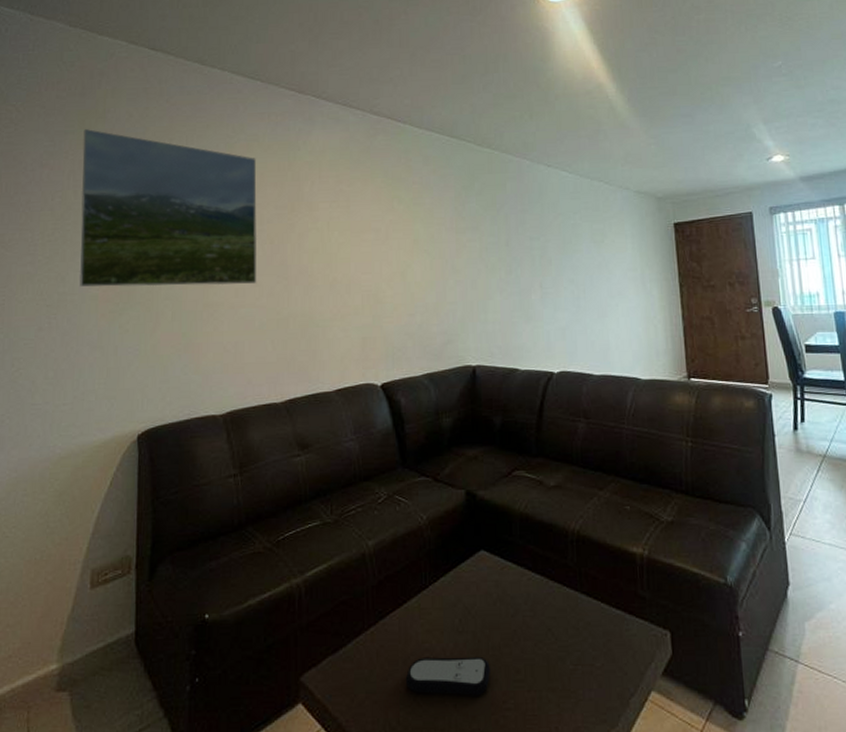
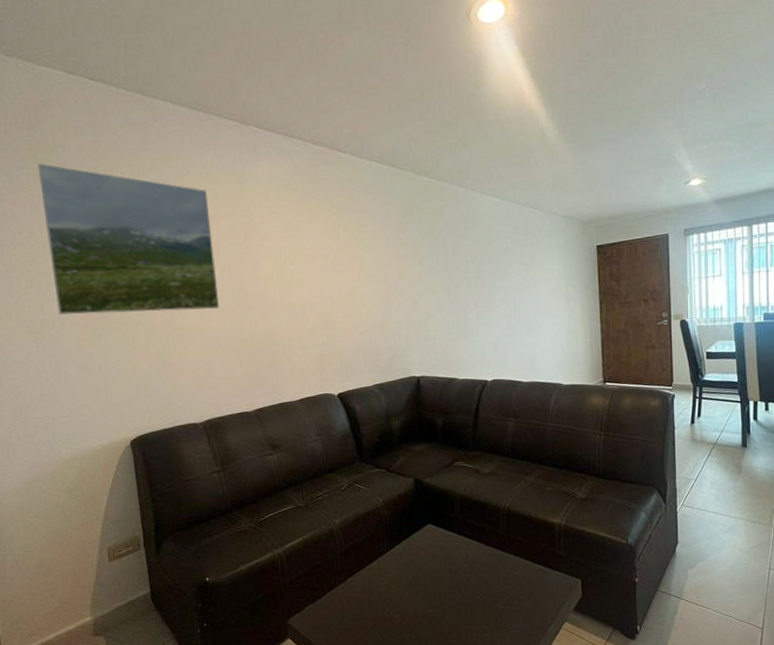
remote control: present [405,656,490,696] -> none [371,602,438,630]

